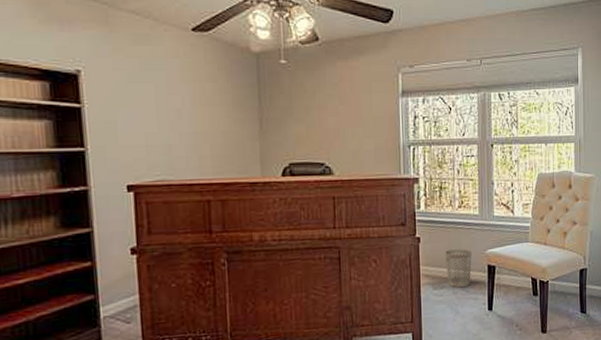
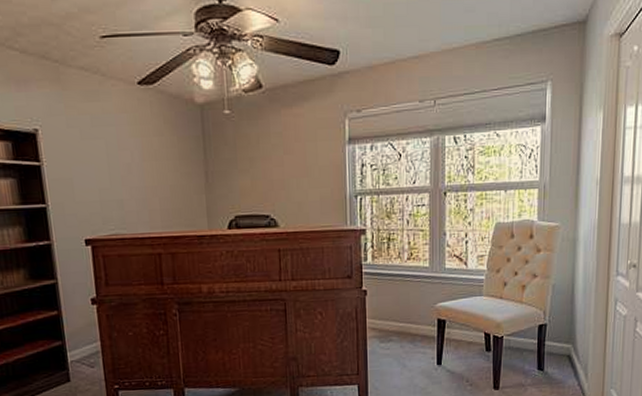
wastebasket: present [445,249,472,288] -> none [393,302,421,342]

